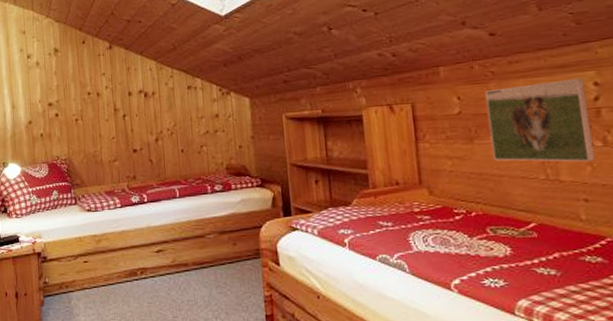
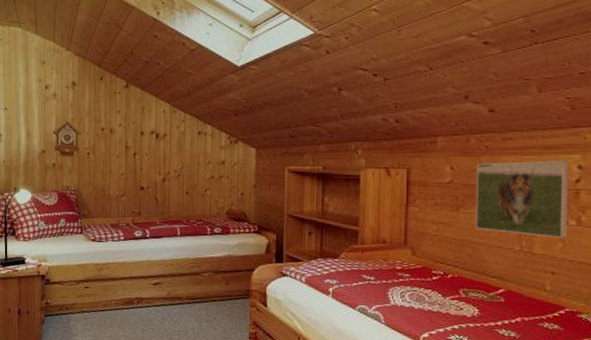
cuckoo clock: none [39,87,68,126] -> present [53,120,81,158]

